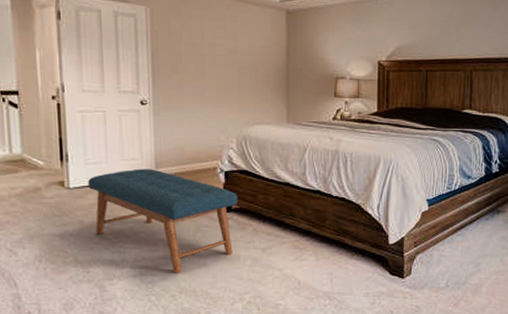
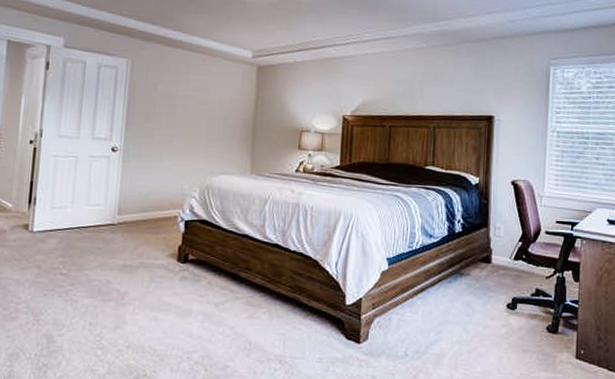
bench: present [88,168,238,274] -> none [51,214,196,327]

